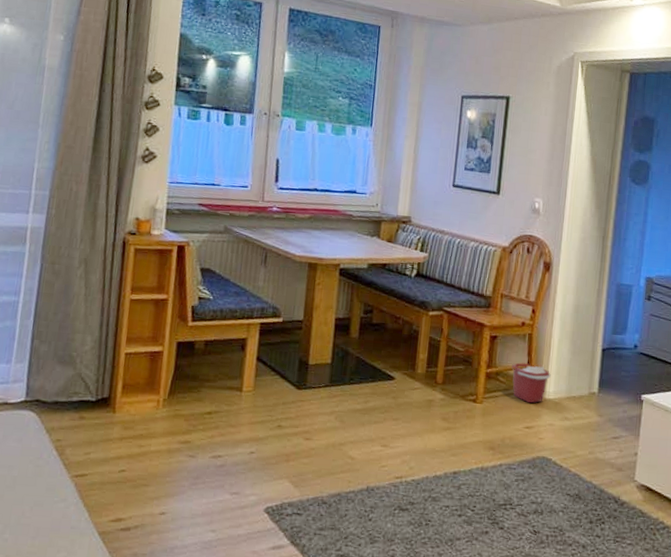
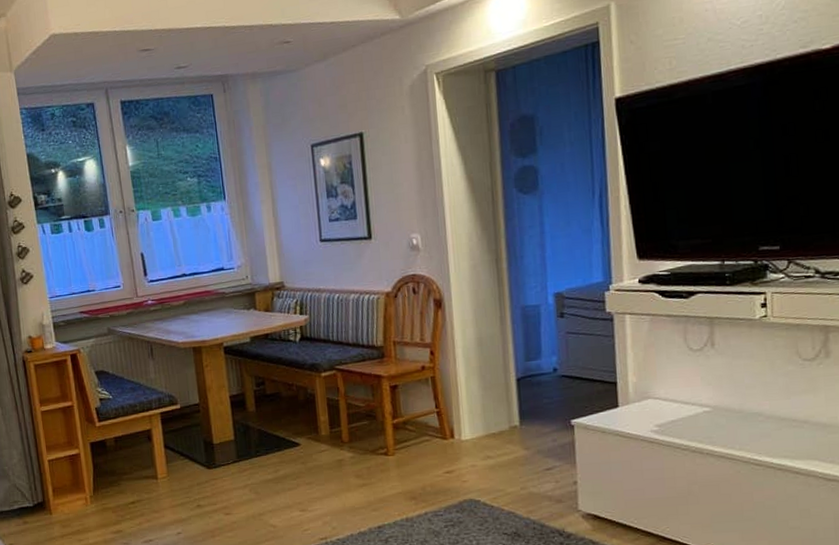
bucket: present [512,362,551,404] -> none [419,407,464,448]

